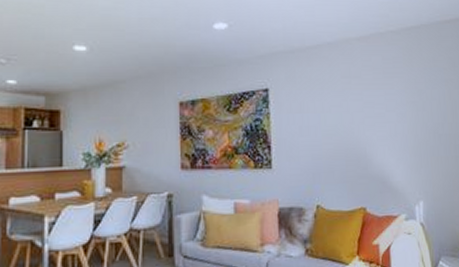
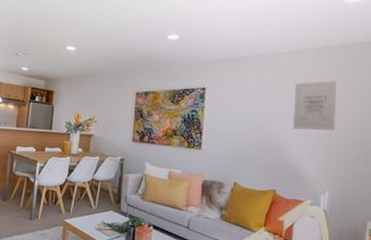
wall art: none [372,67,421,130] -> present [293,80,338,131]

